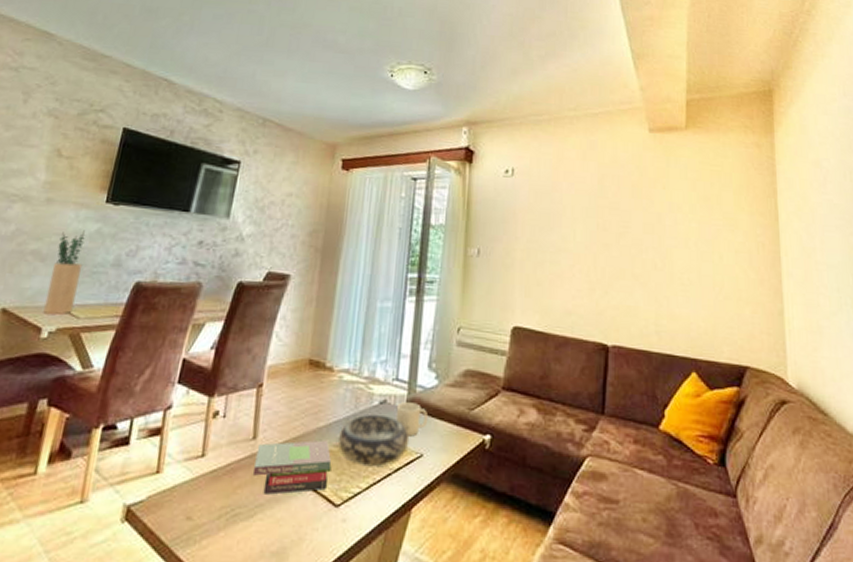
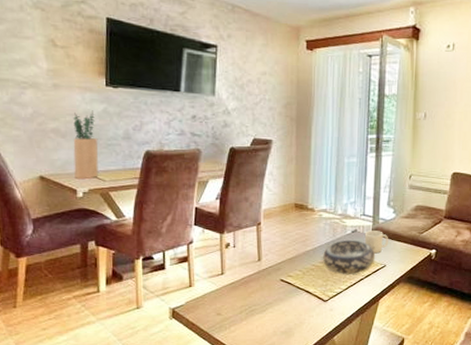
books: present [252,440,332,495] -> none [261,259,319,296]

